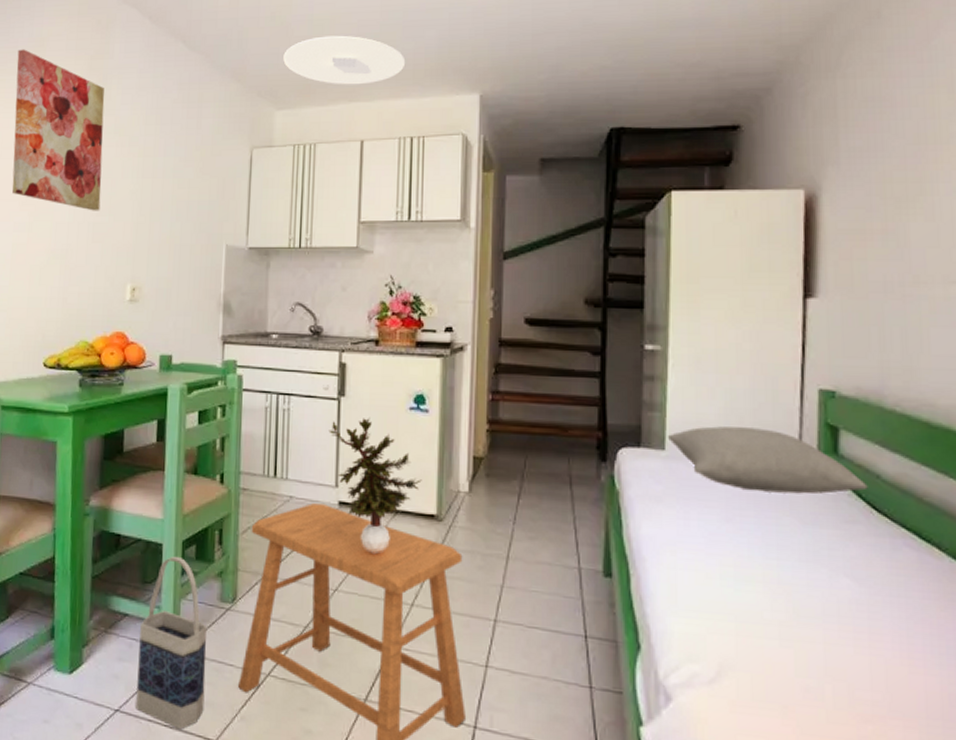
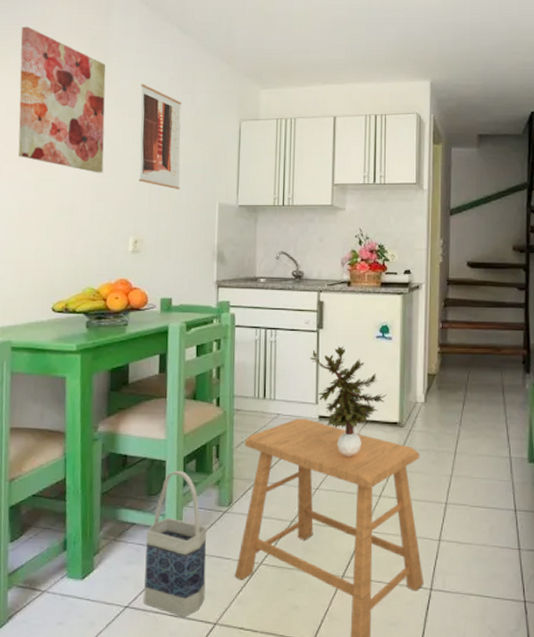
wall art: none [138,109,187,229] -> present [138,84,182,189]
ceiling light: present [283,35,406,85] -> none [267,28,370,70]

